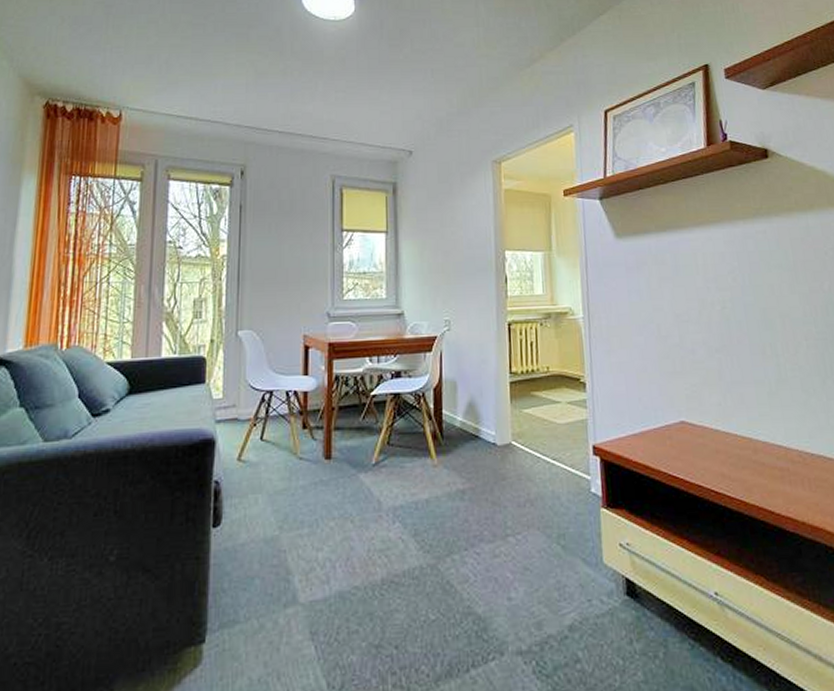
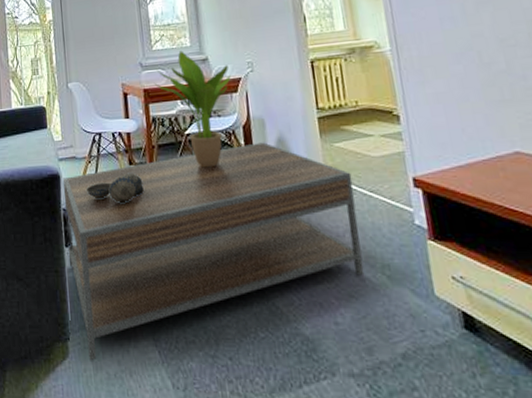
coffee table: none [215,406,541,666] -> present [62,142,365,361]
decorative bowl: none [248,438,317,473] -> present [87,172,144,203]
potted plant: none [341,303,426,434] -> present [154,51,231,168]

